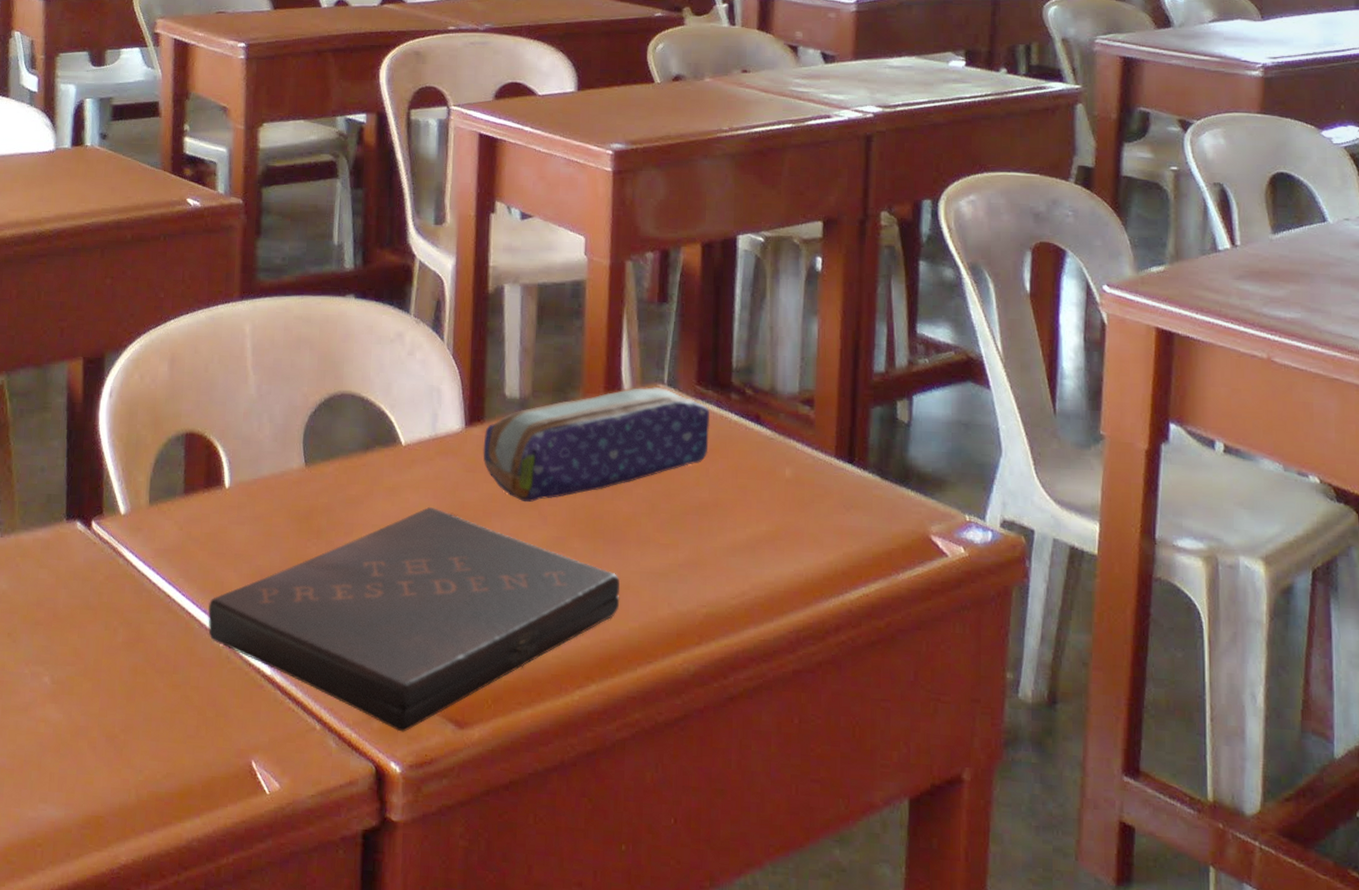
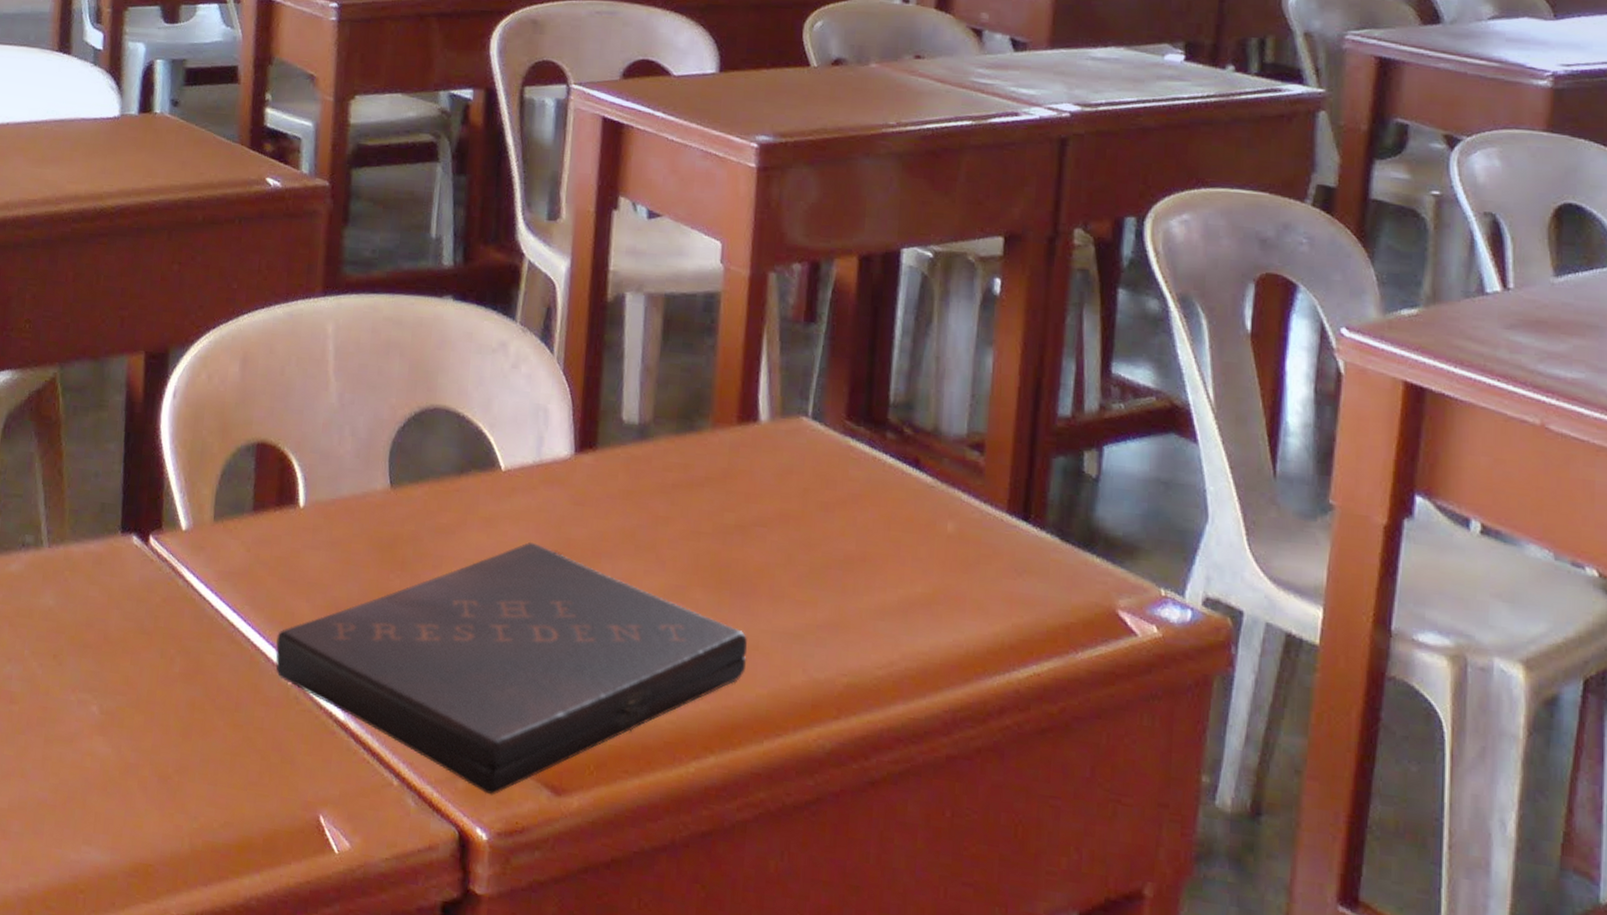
pencil case: present [483,387,710,503] -> none [594,419,861,544]

